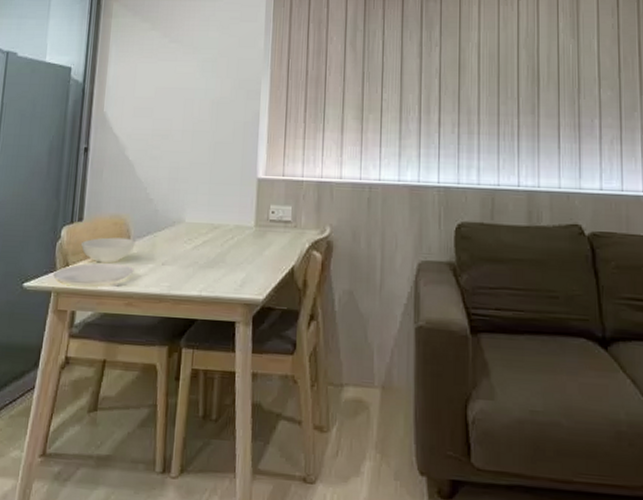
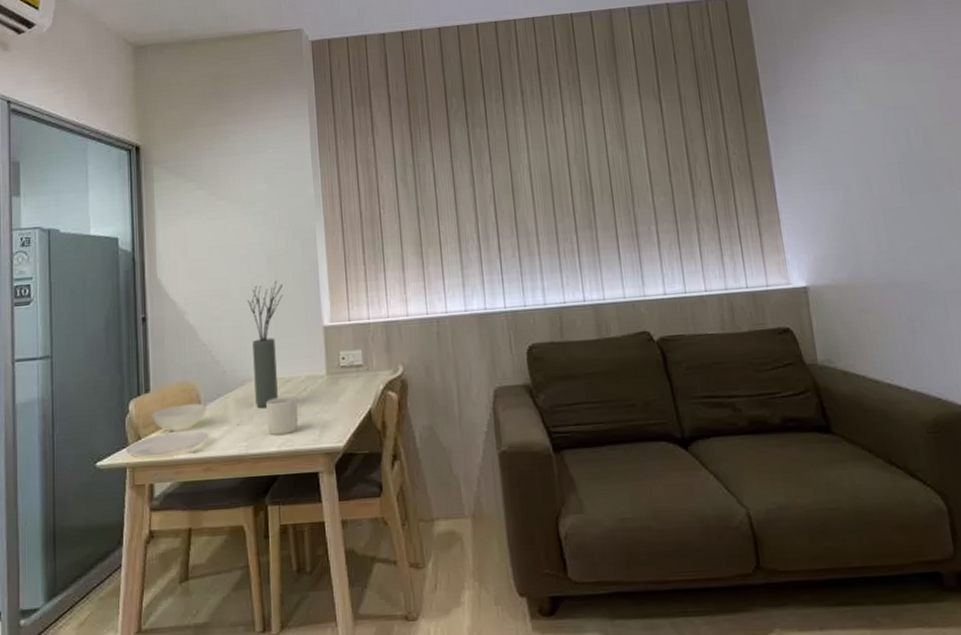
vase: none [182,127,223,252] -> present [248,280,283,409]
mug: none [191,242,223,281] -> present [266,396,299,436]

